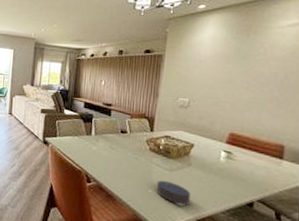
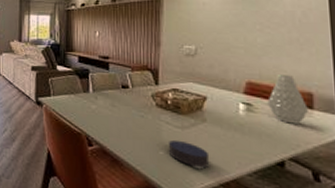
vase: none [244,128,280,172] -> present [266,75,310,124]

